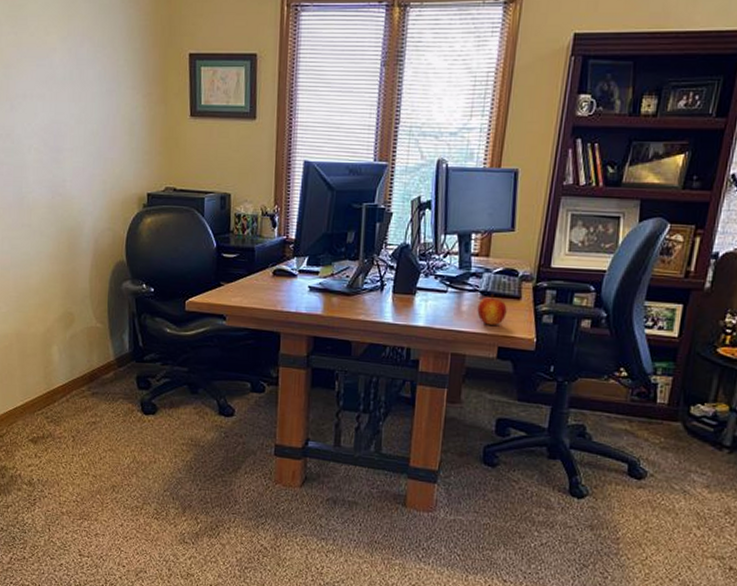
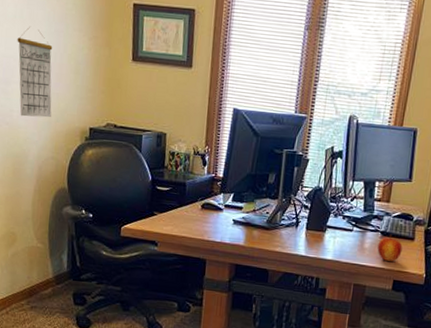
calendar: none [67,87,106,186] -> present [17,26,53,118]

